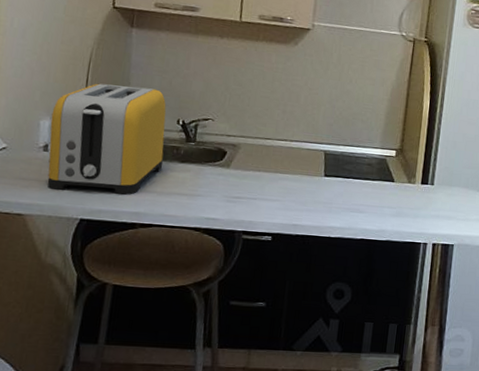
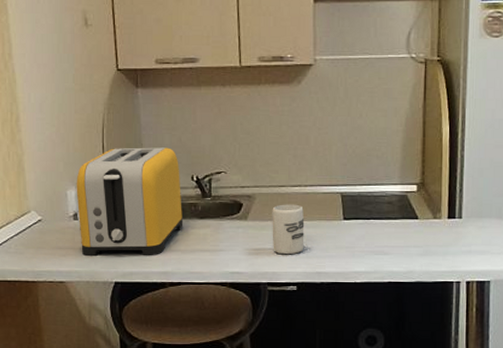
cup: none [252,156,287,206] -> present [272,204,305,255]

